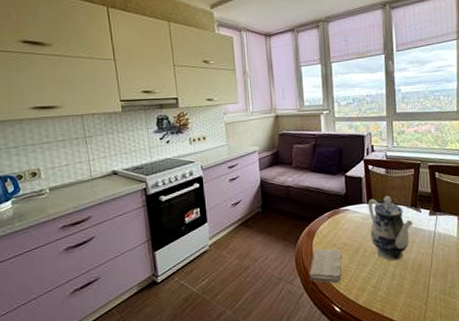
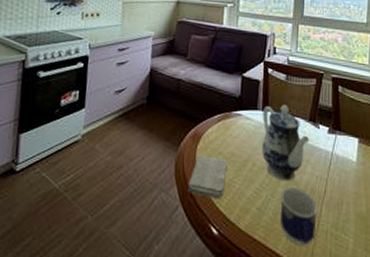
cup: none [392,265,426,312] -> present [280,187,318,246]

